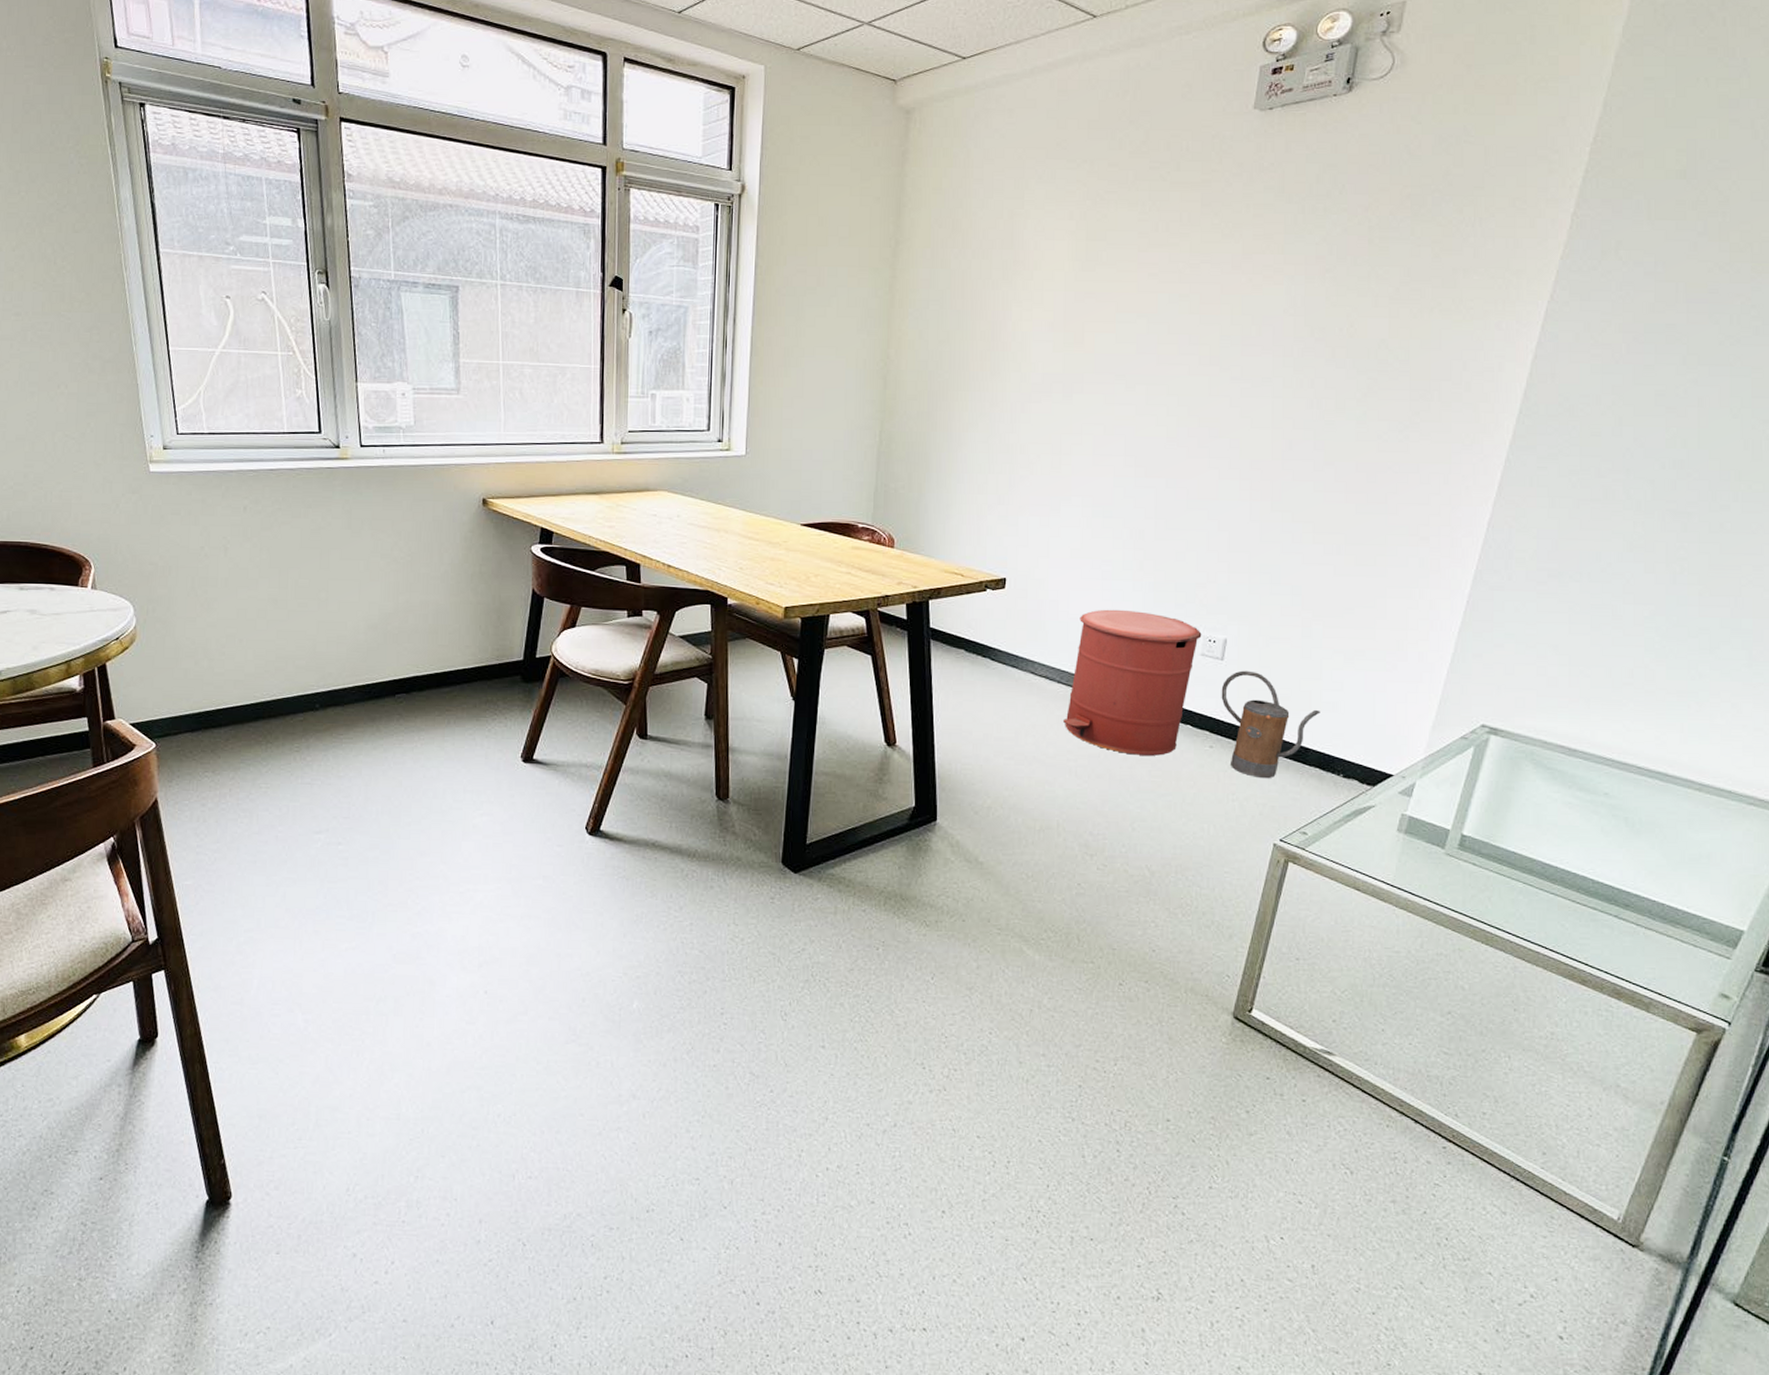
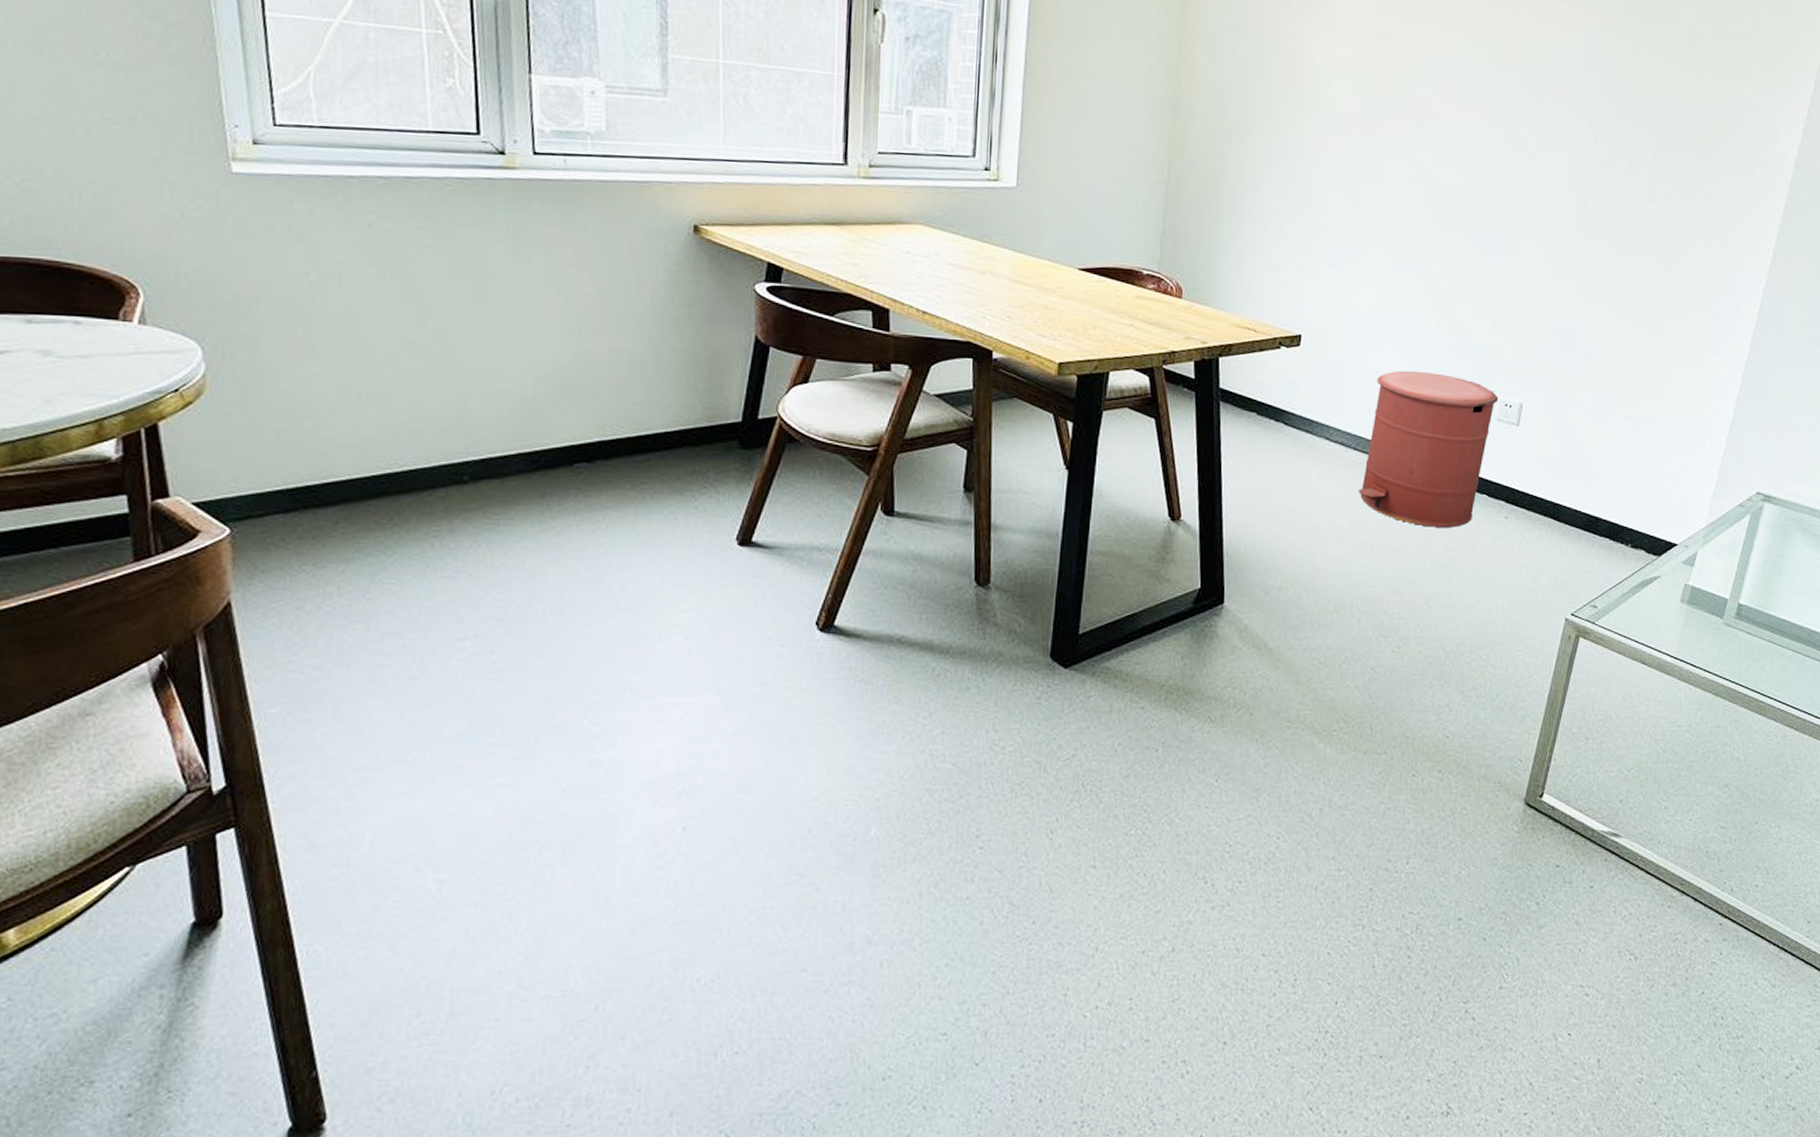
watering can: present [1221,670,1321,779] -> none [1516,436,1611,550]

